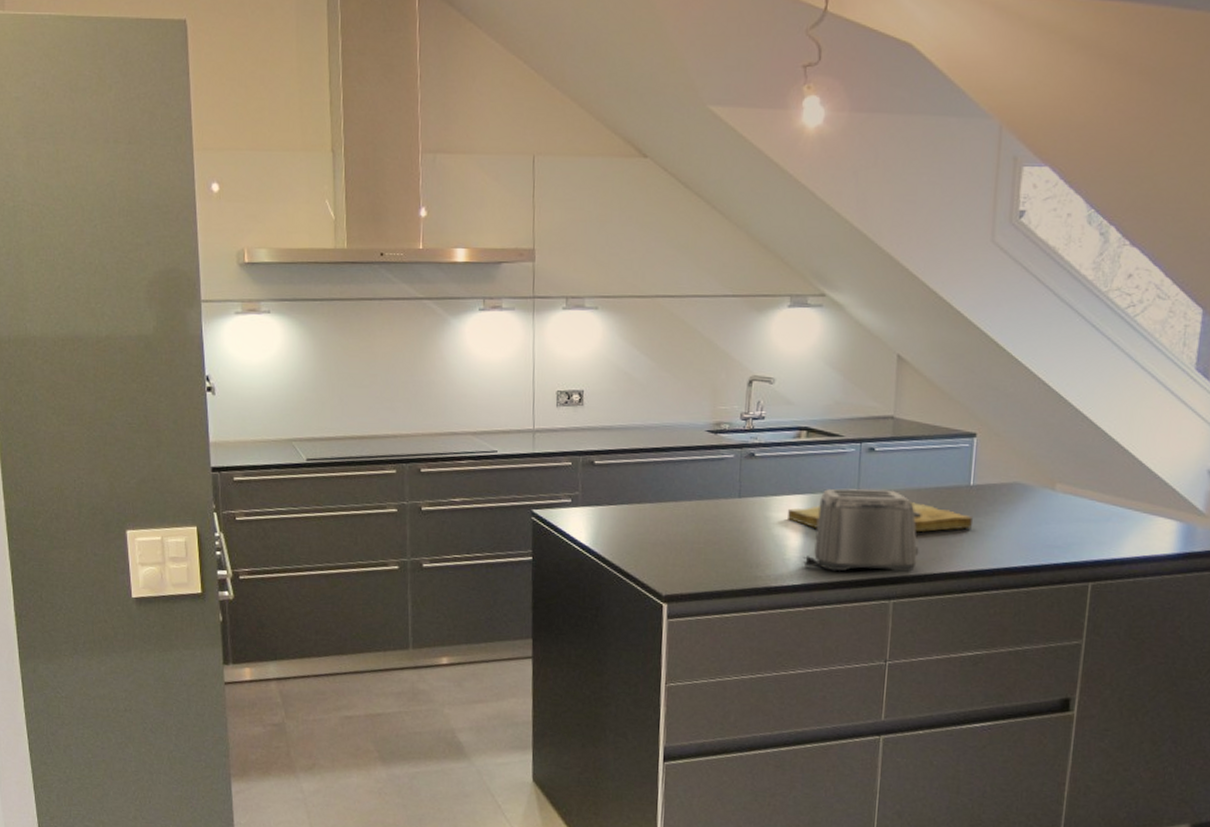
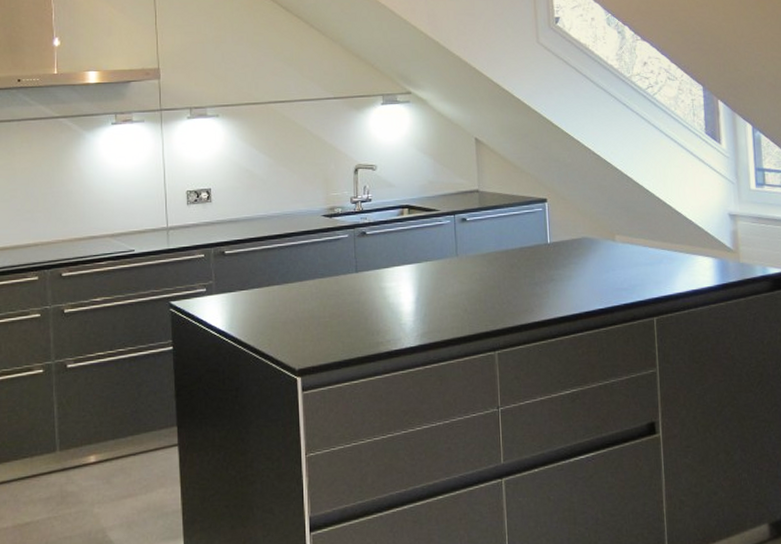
cutting board: present [787,502,972,533] -> none [399,262,554,293]
toaster: present [802,488,922,573] -> none [416,253,514,331]

